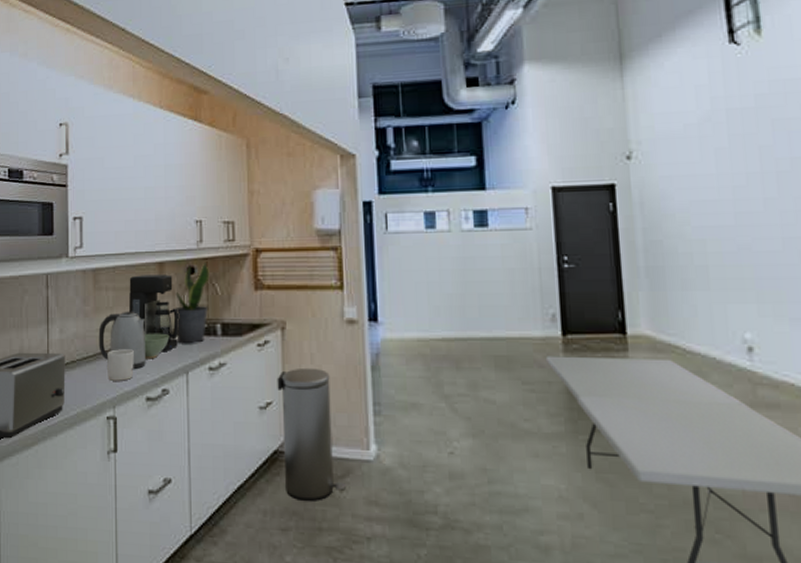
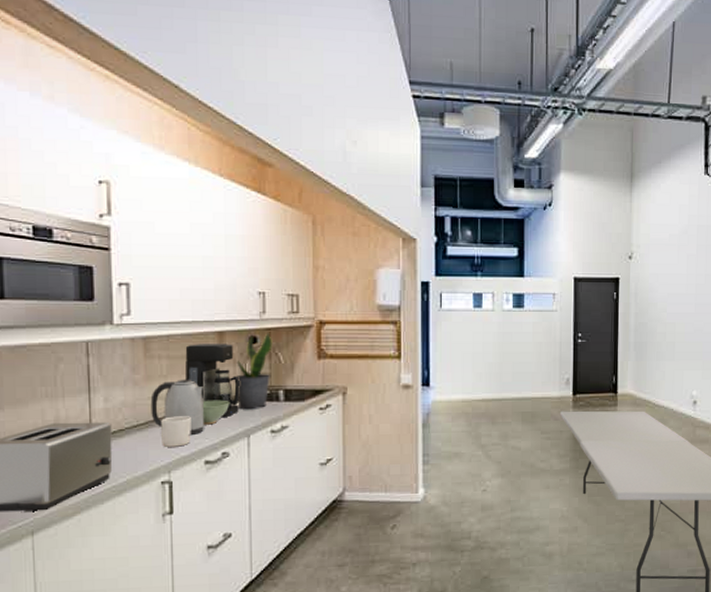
pedal bin: present [277,367,346,501] -> none [337,427,396,540]

